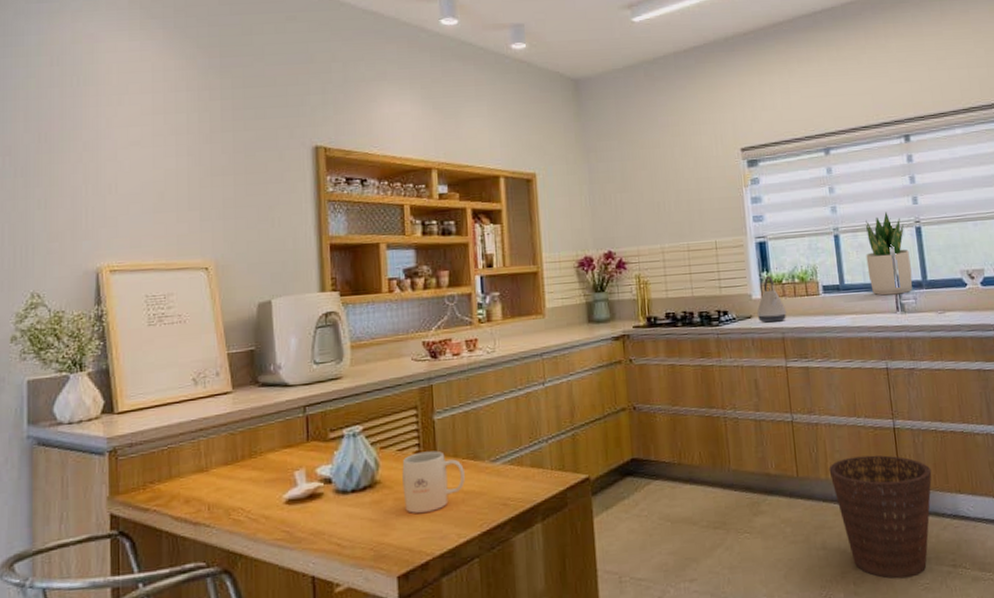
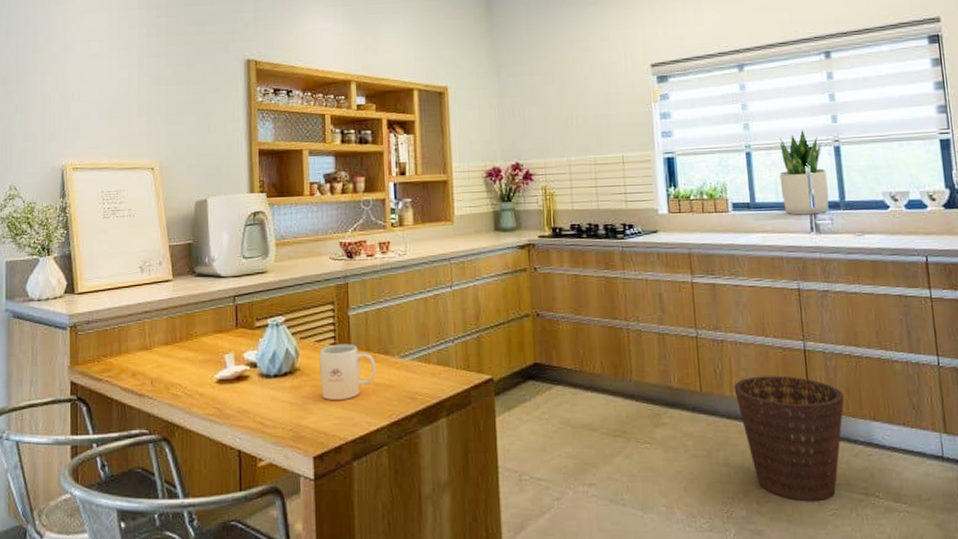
kettle: present [756,276,787,323] -> none [663,192,694,238]

